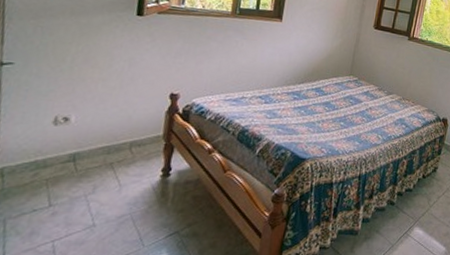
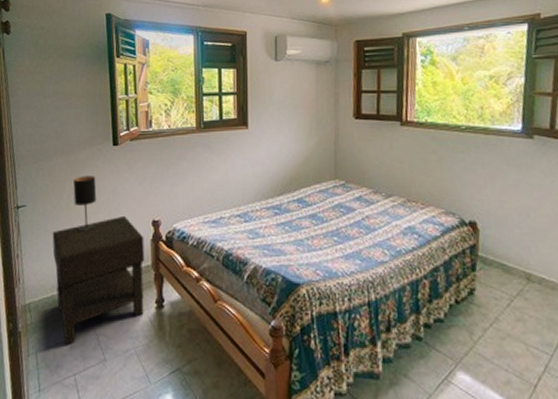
nightstand: none [41,85,159,211] -> present [52,215,145,345]
table lamp: none [78,40,111,98] -> present [73,175,97,232]

